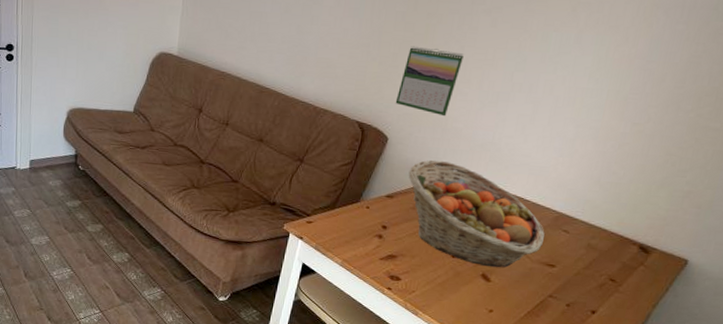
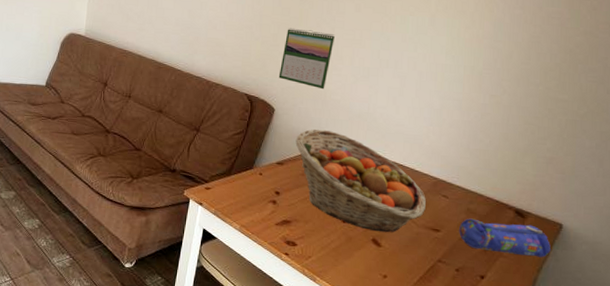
pencil case: none [575,253,672,294] -> present [459,218,551,258]

